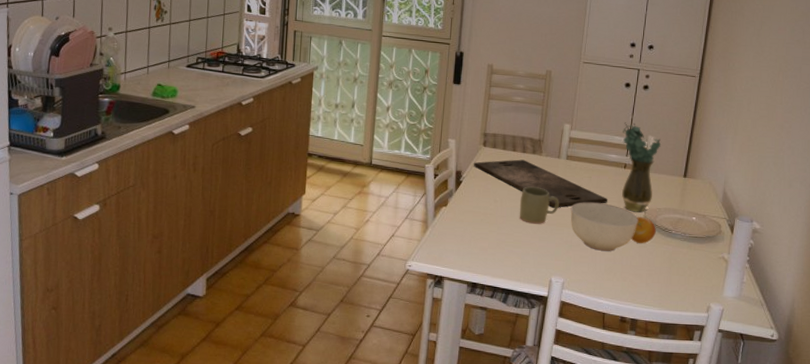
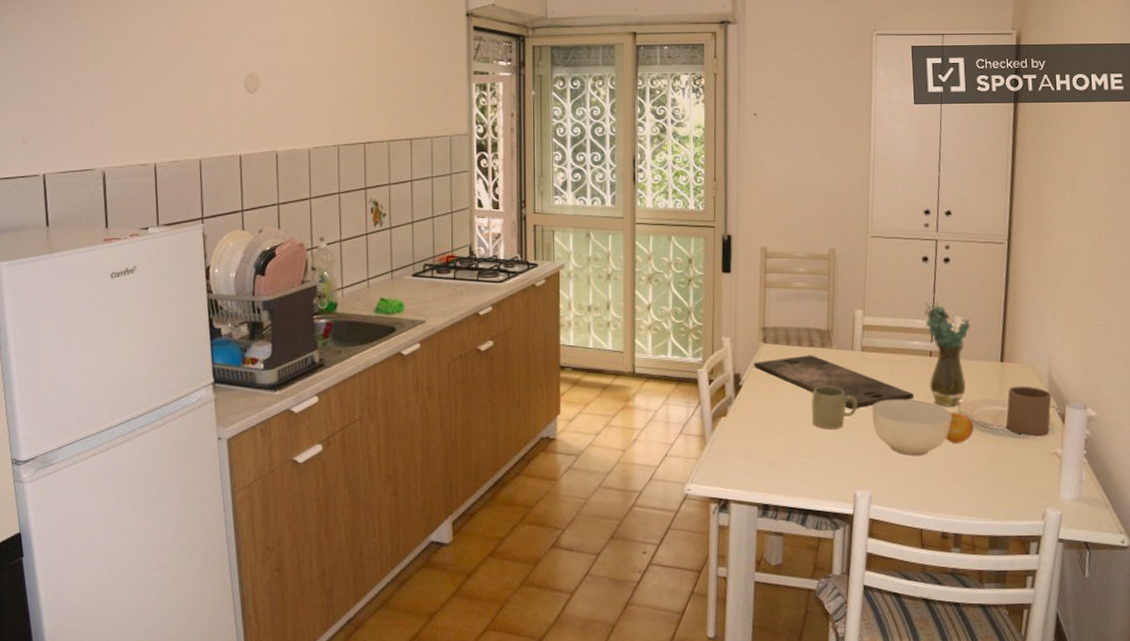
cup: none [683,198,724,243] -> present [1005,386,1052,437]

